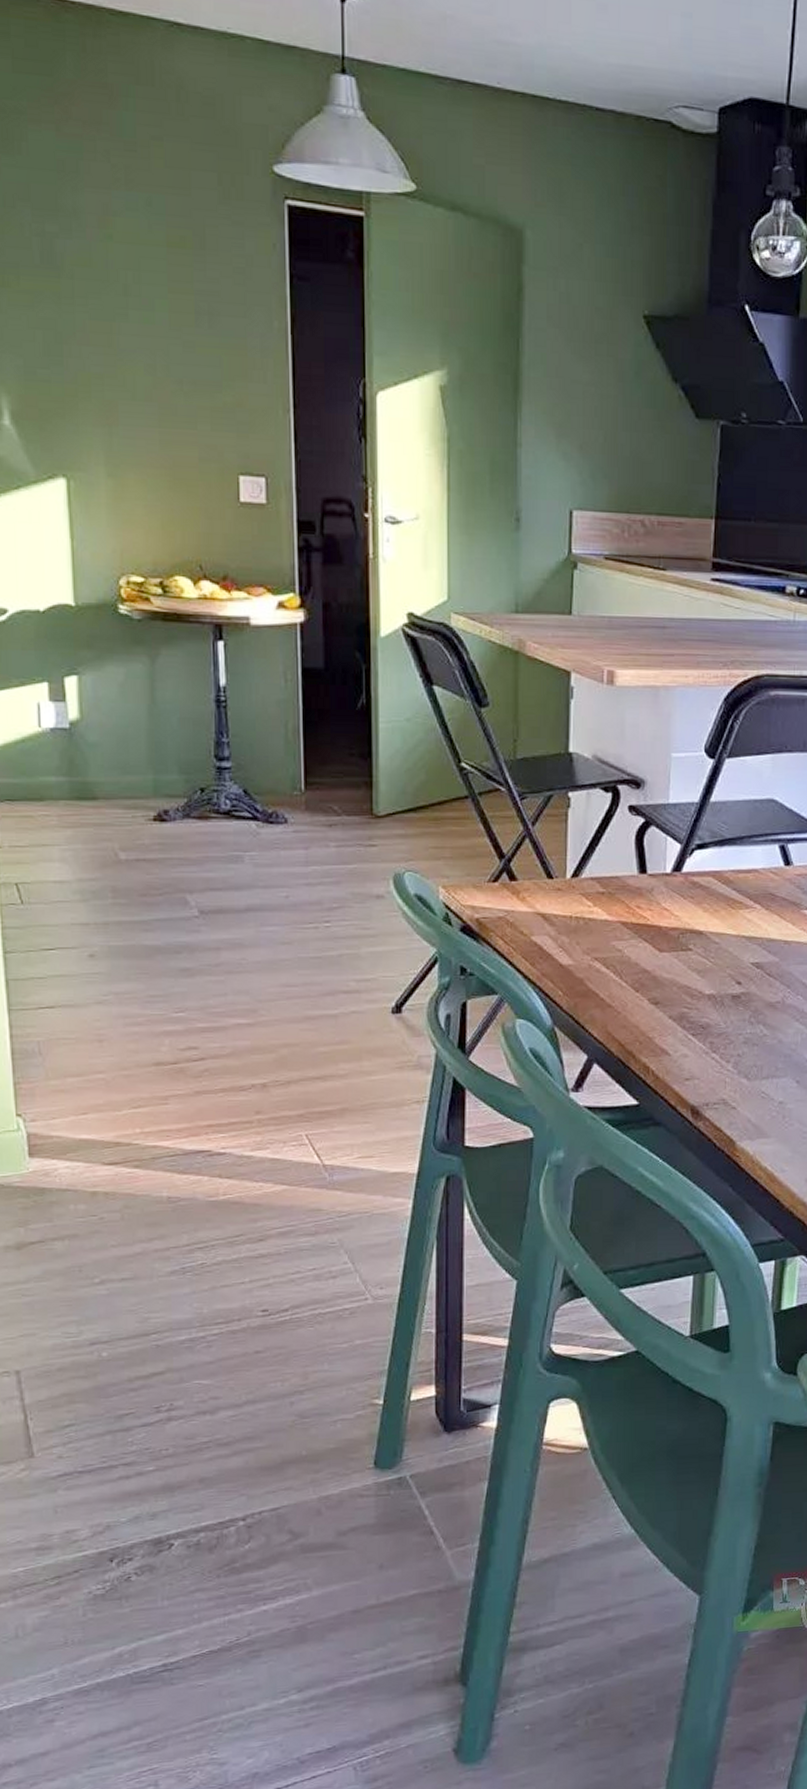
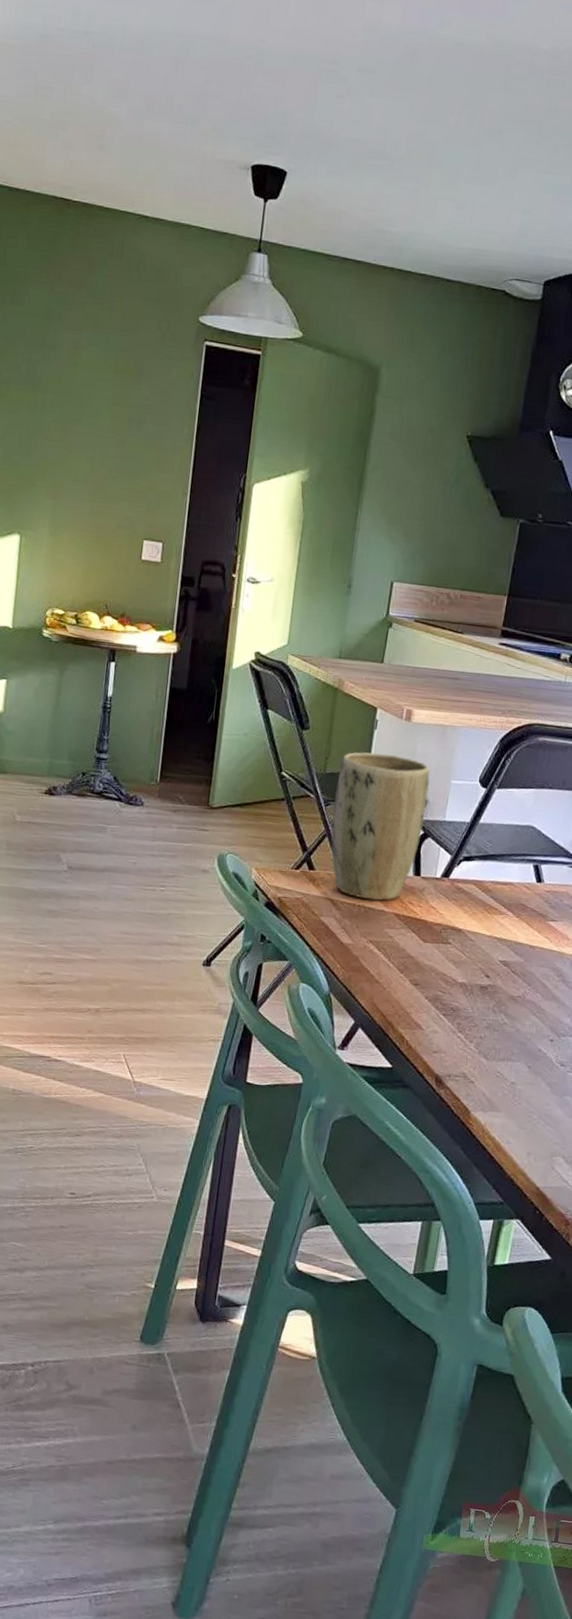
plant pot: none [530,728,646,909] -> present [331,752,430,901]

